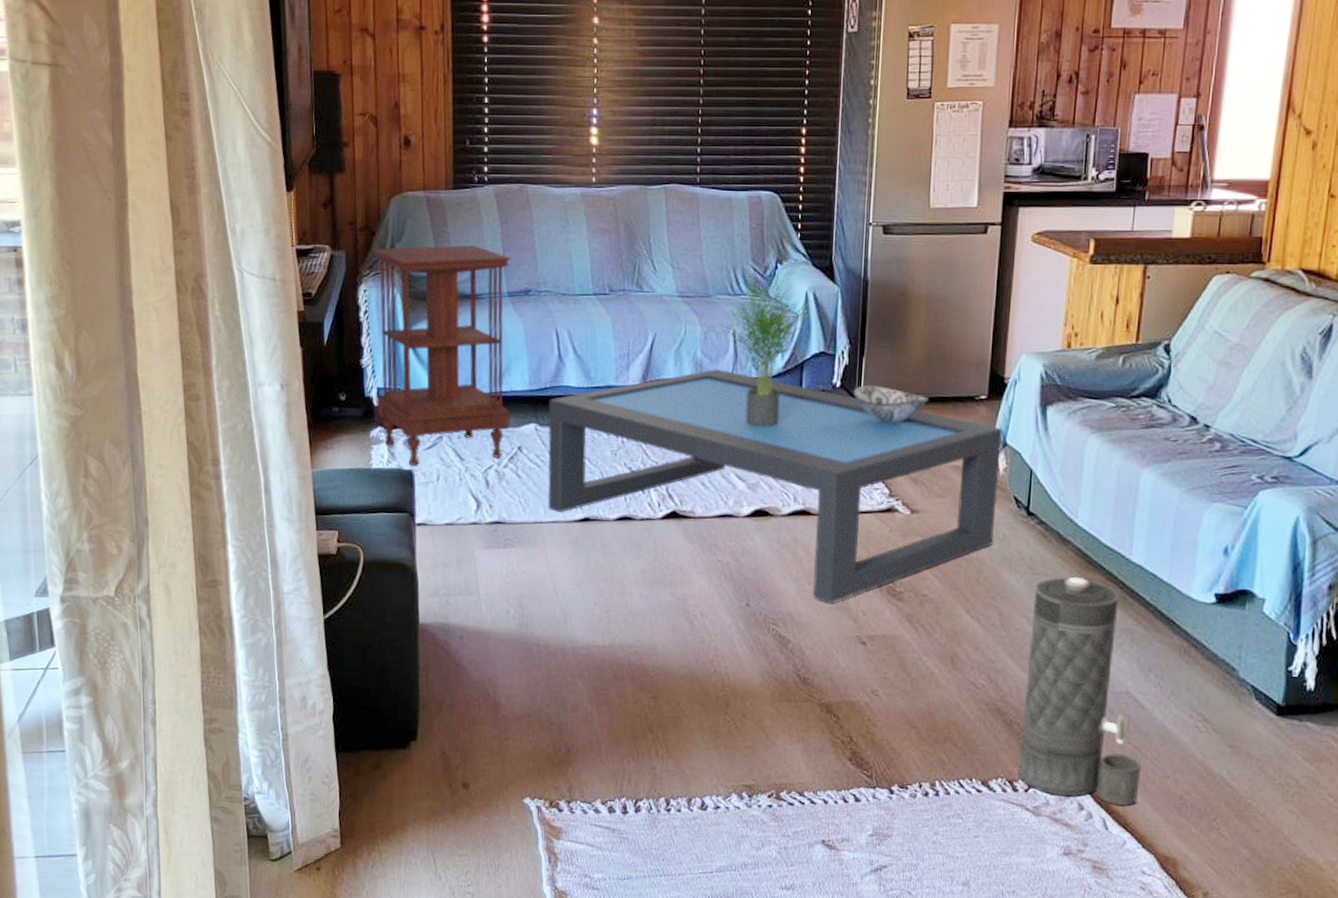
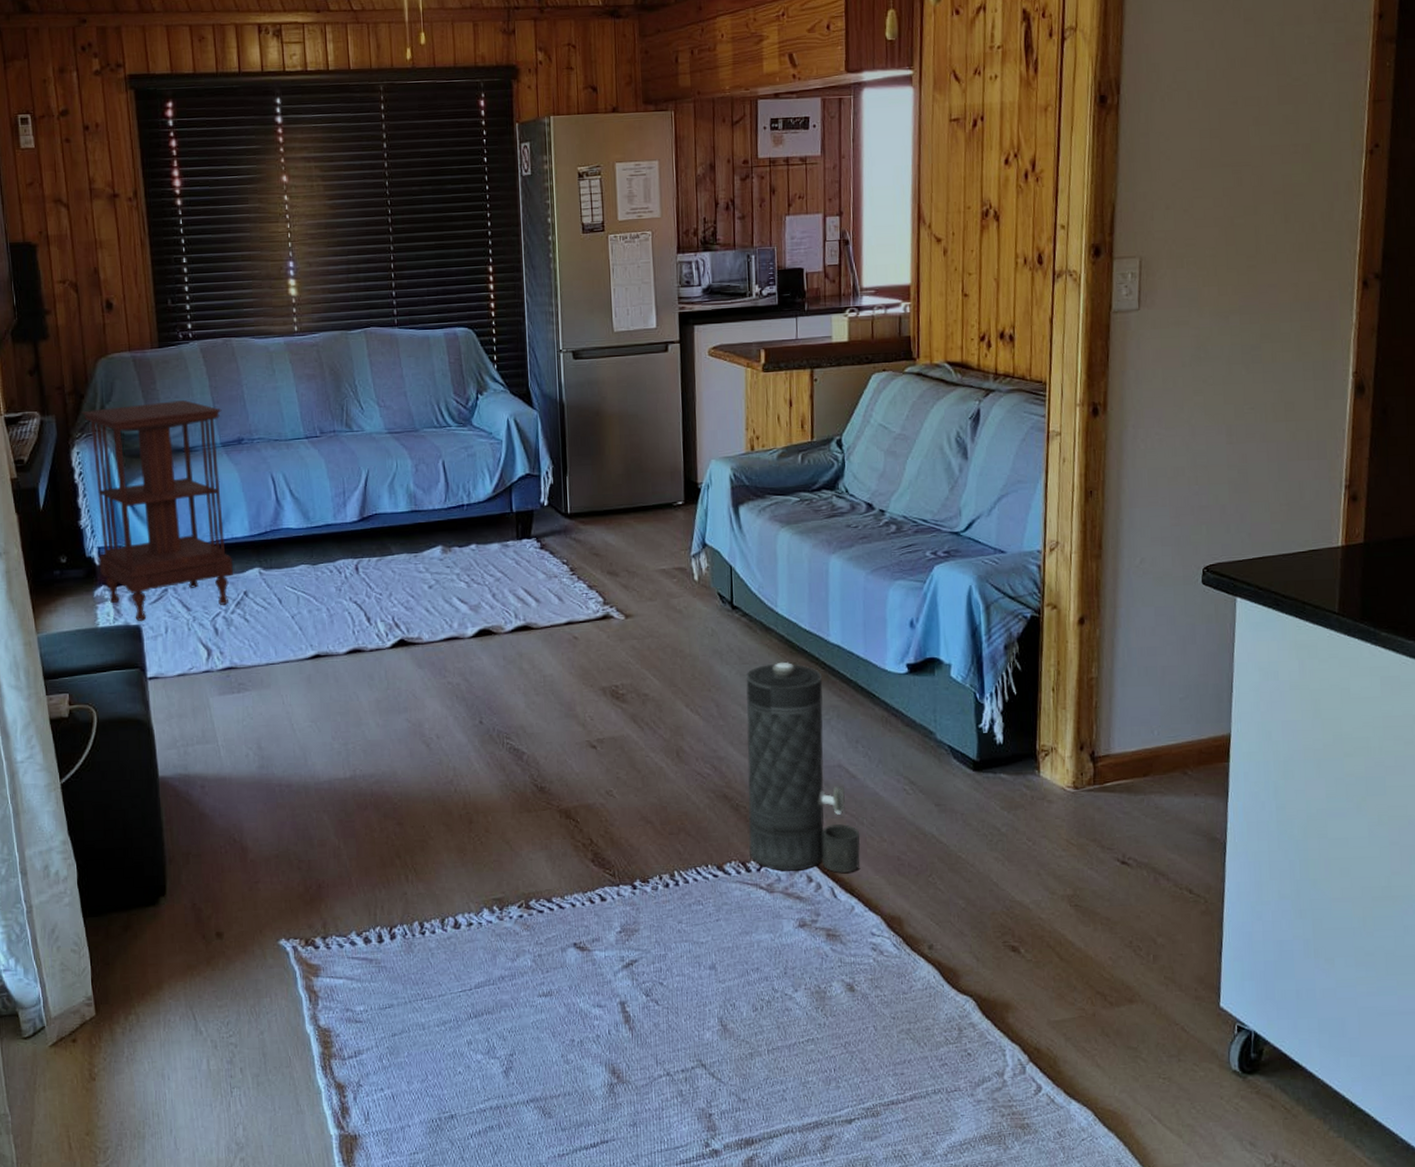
coffee table: present [547,369,1003,603] -> none [270,499,704,712]
potted plant: present [714,262,813,427] -> none [424,392,515,550]
decorative bowl: present [853,385,928,422] -> none [560,501,631,534]

